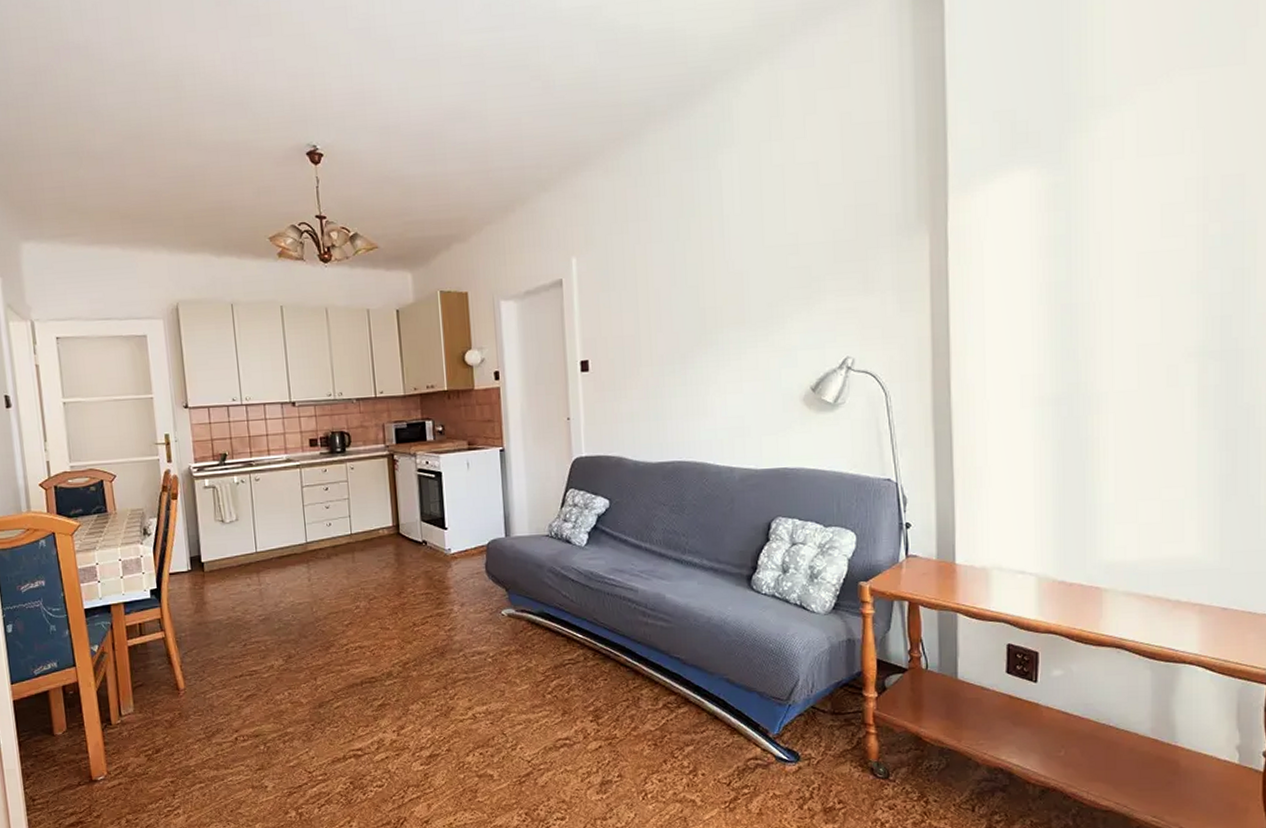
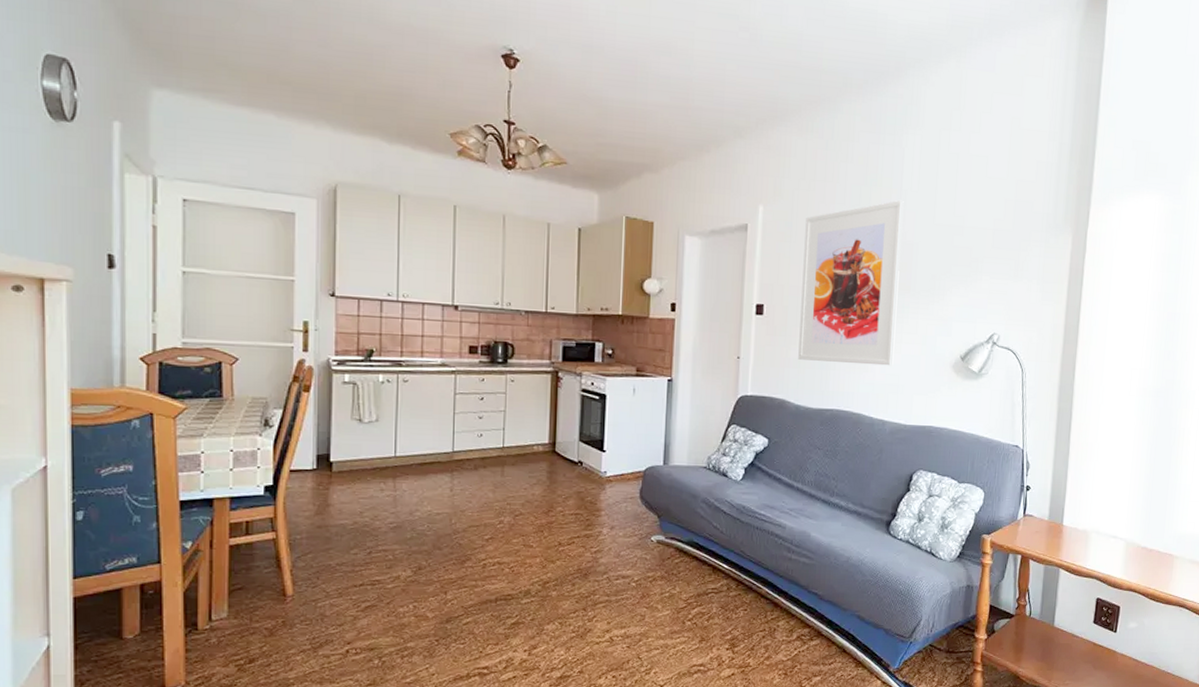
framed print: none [622,226,735,413] -> present [798,200,904,366]

